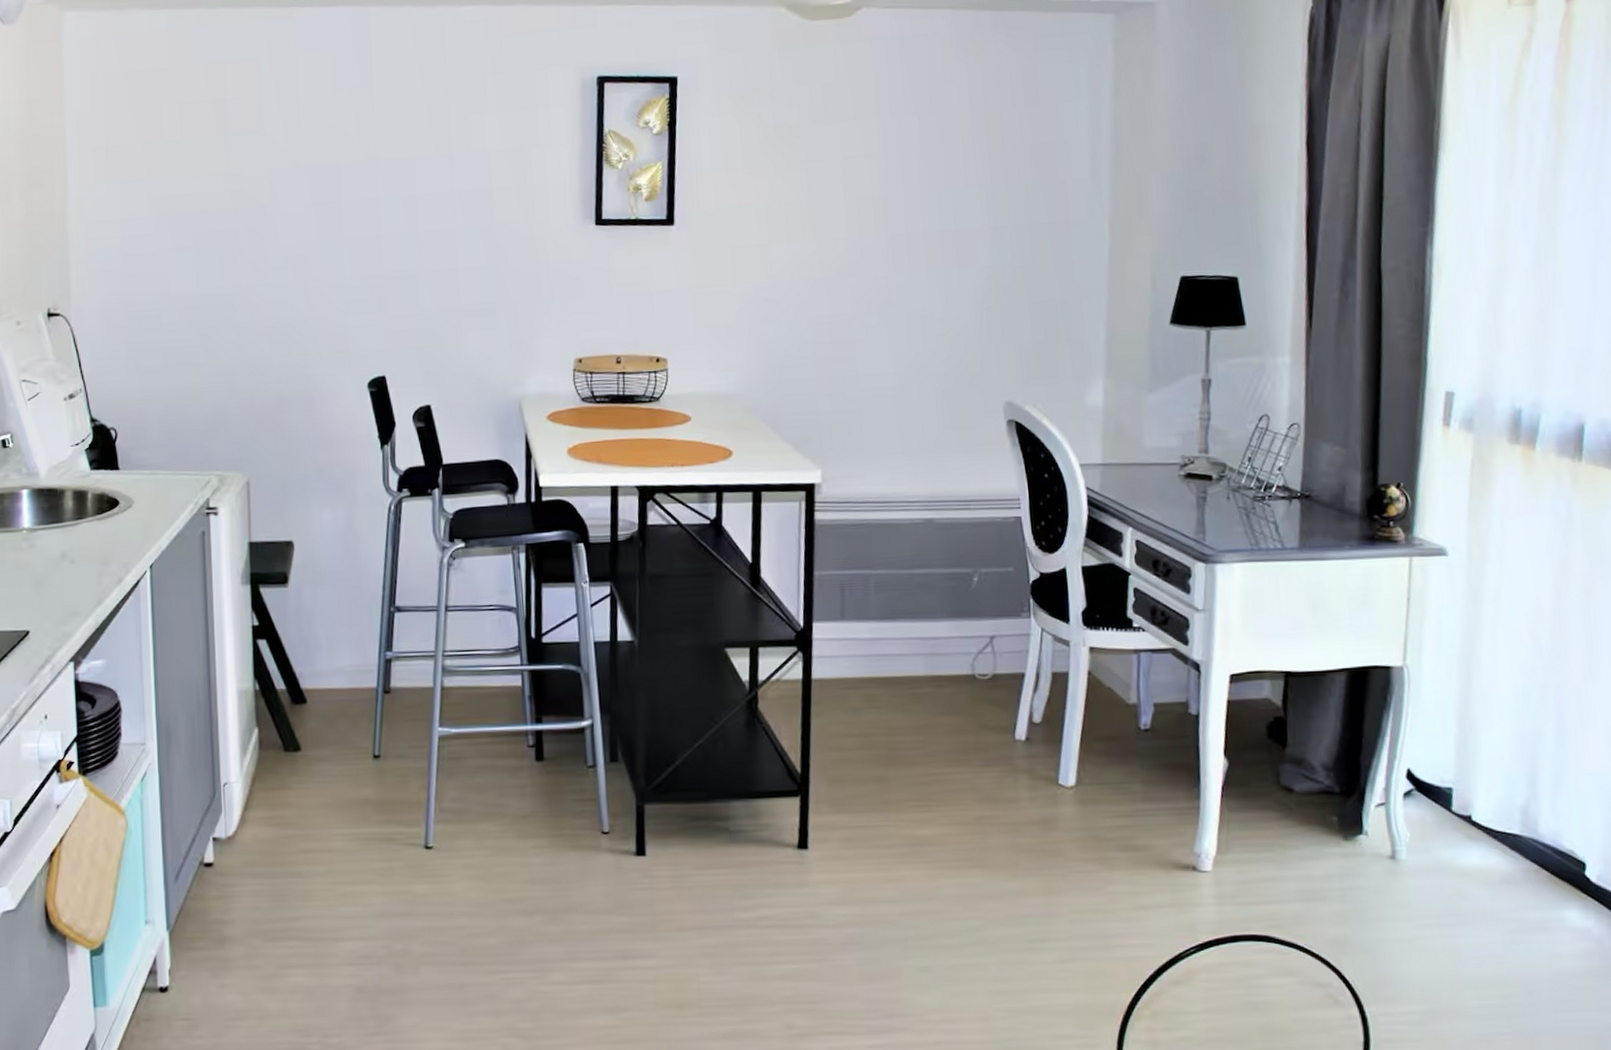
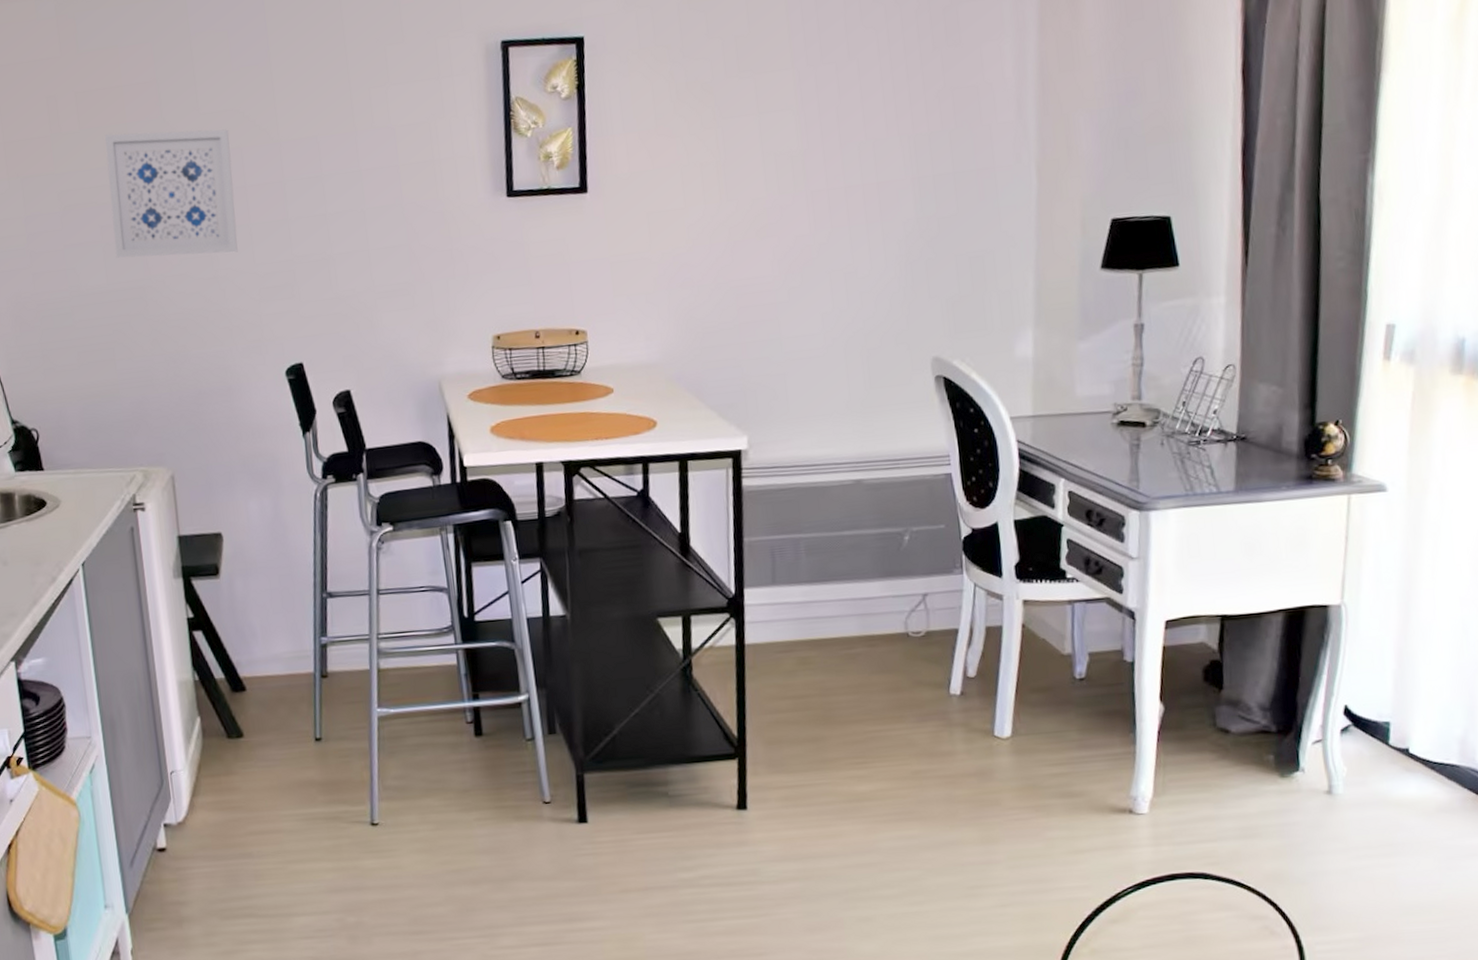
wall art: none [206,144,329,265] -> present [105,129,238,258]

